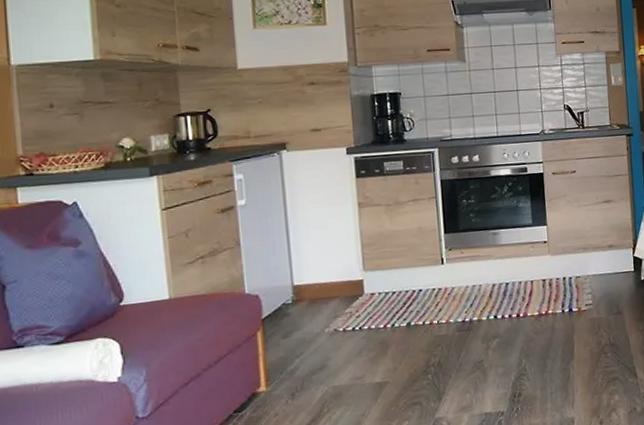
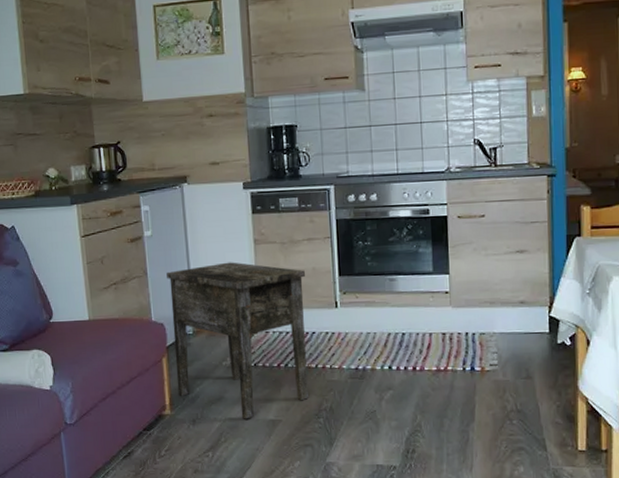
side table: none [262,226,416,386] -> present [166,262,308,419]

